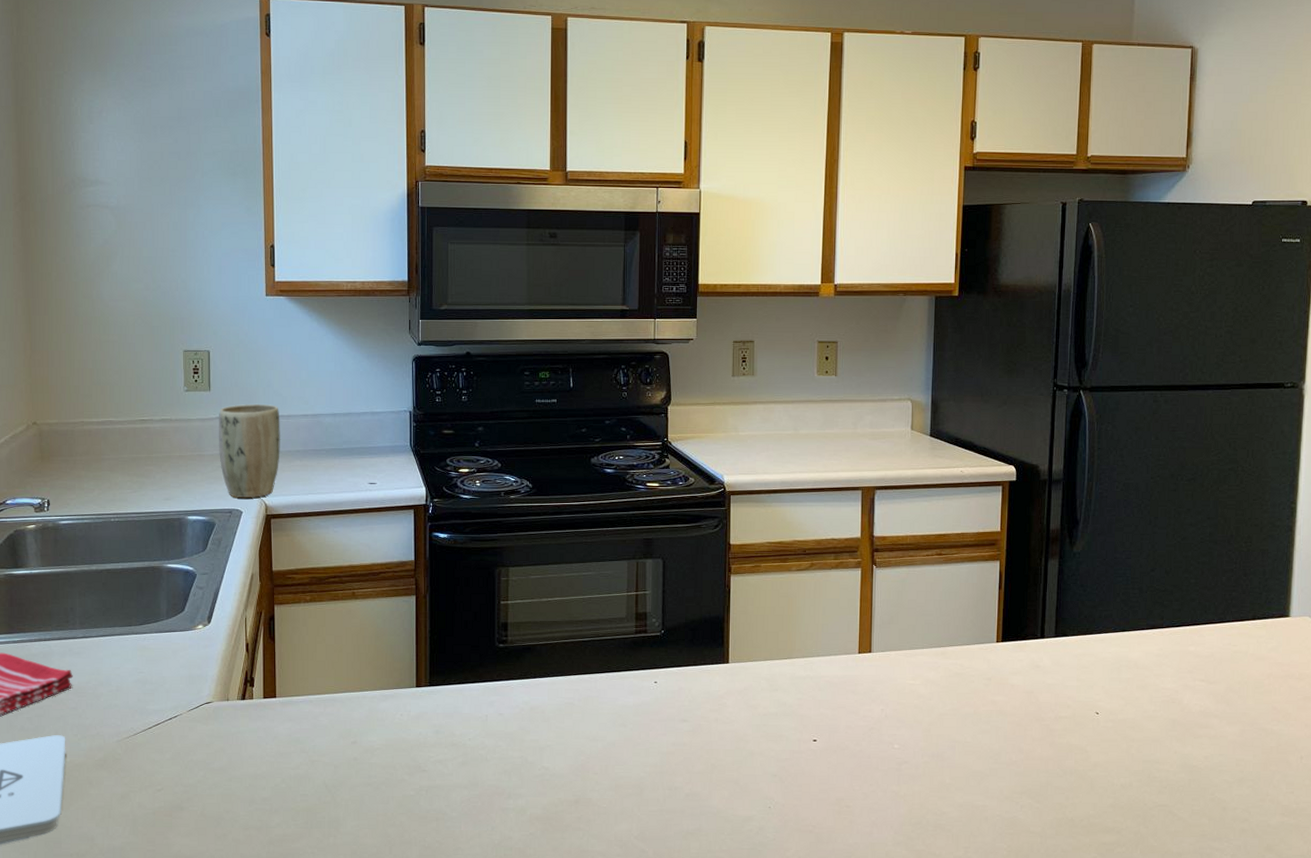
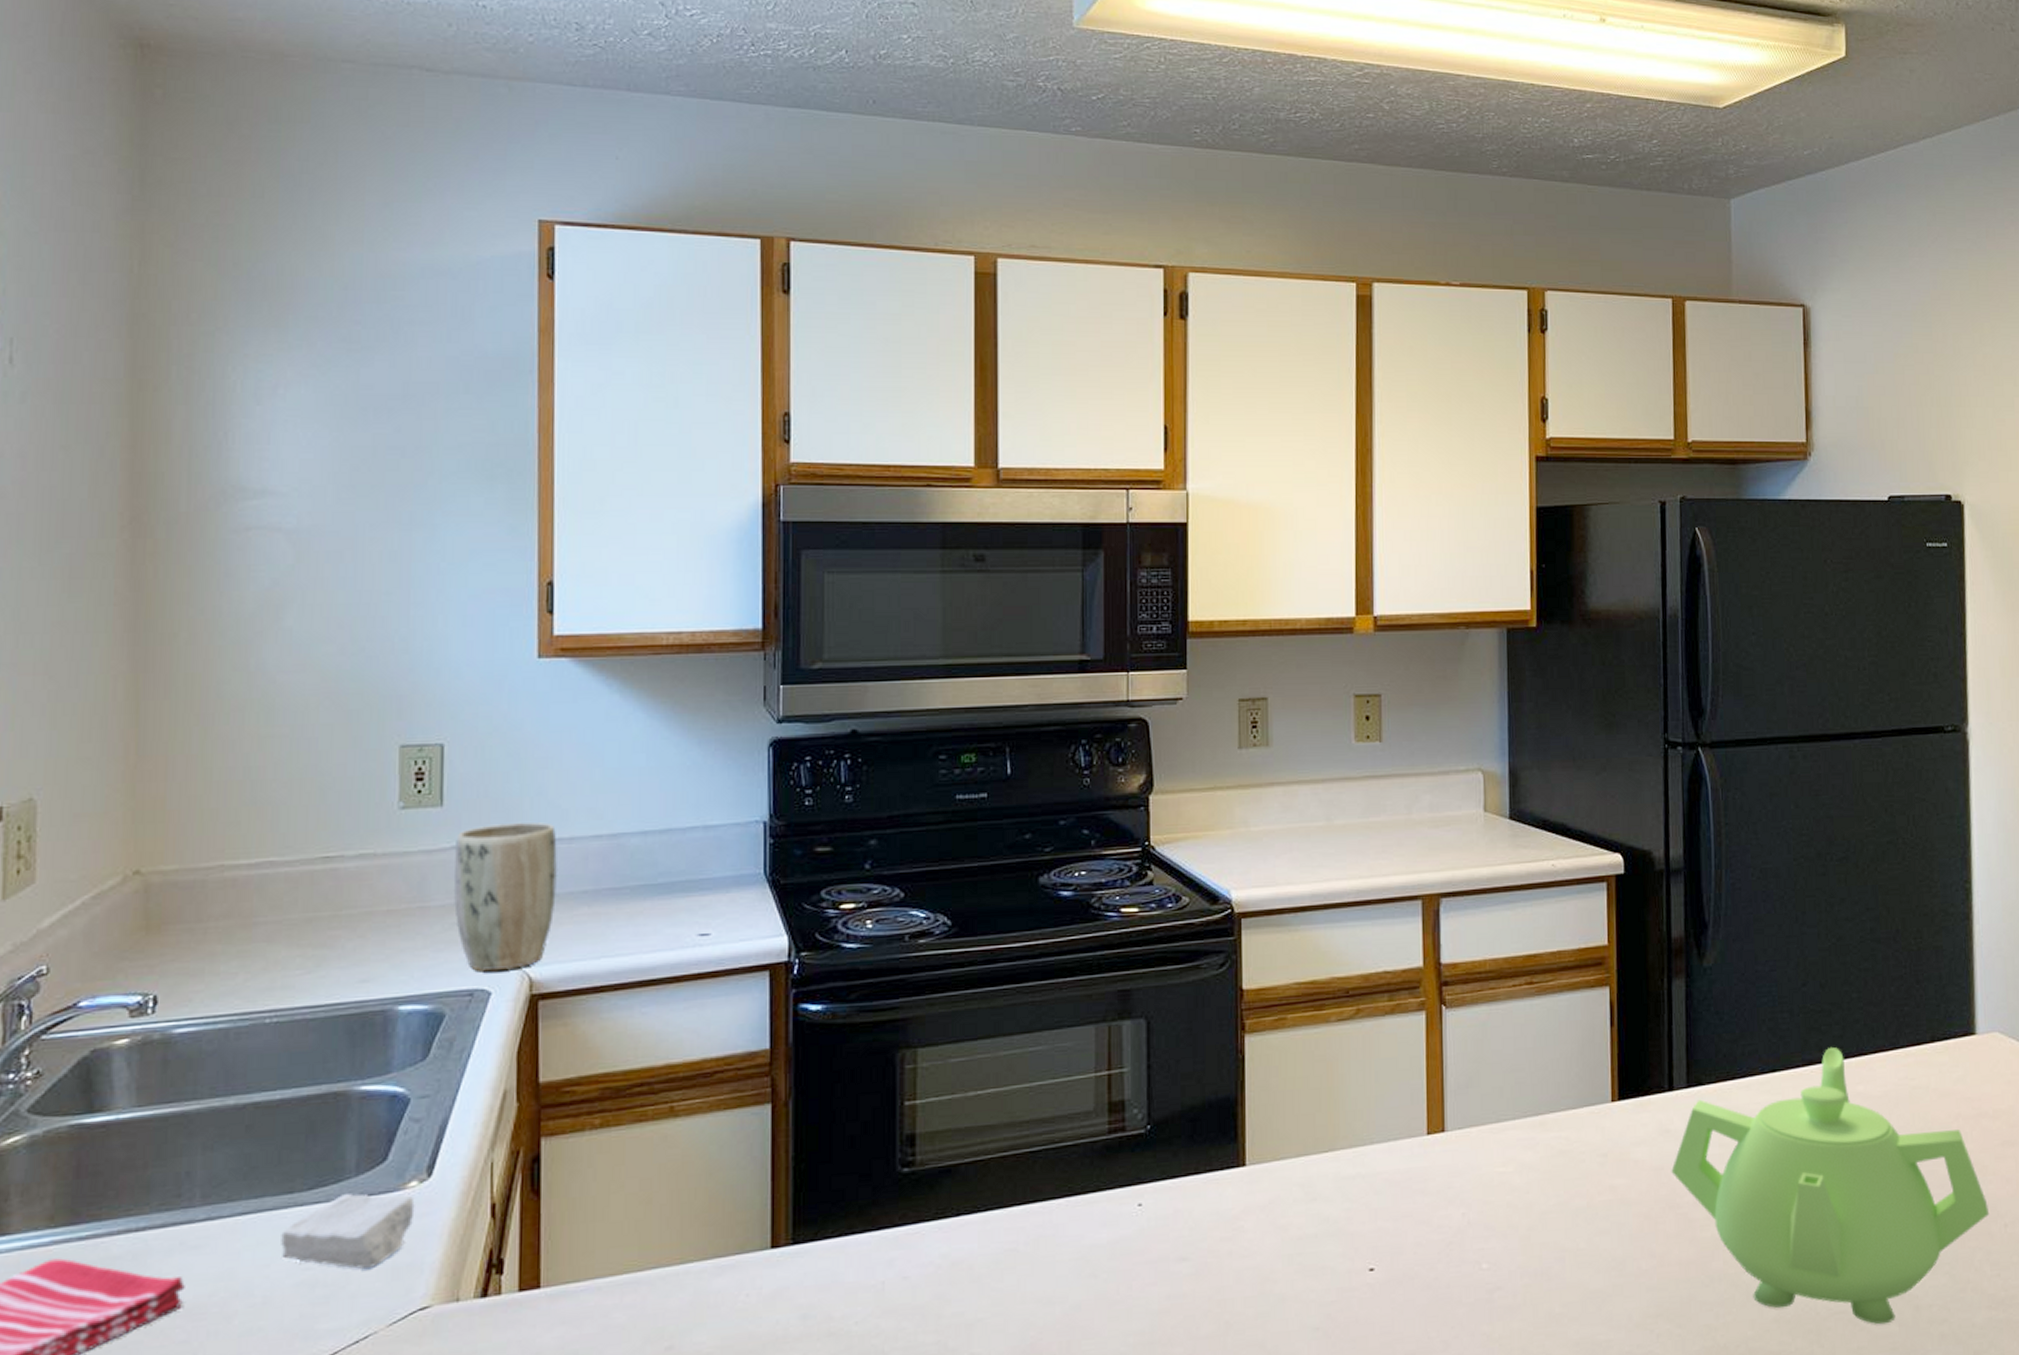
soap bar: none [125,629,201,675] -> present [281,1192,415,1269]
teapot: none [1039,618,1289,817] -> present [1671,1047,1990,1325]

